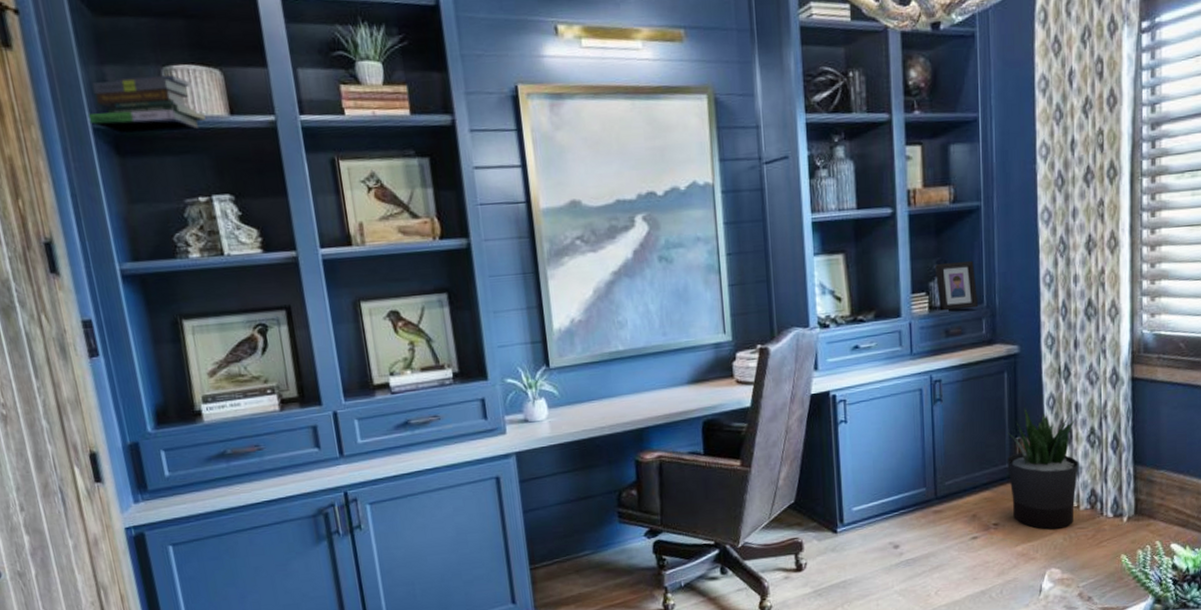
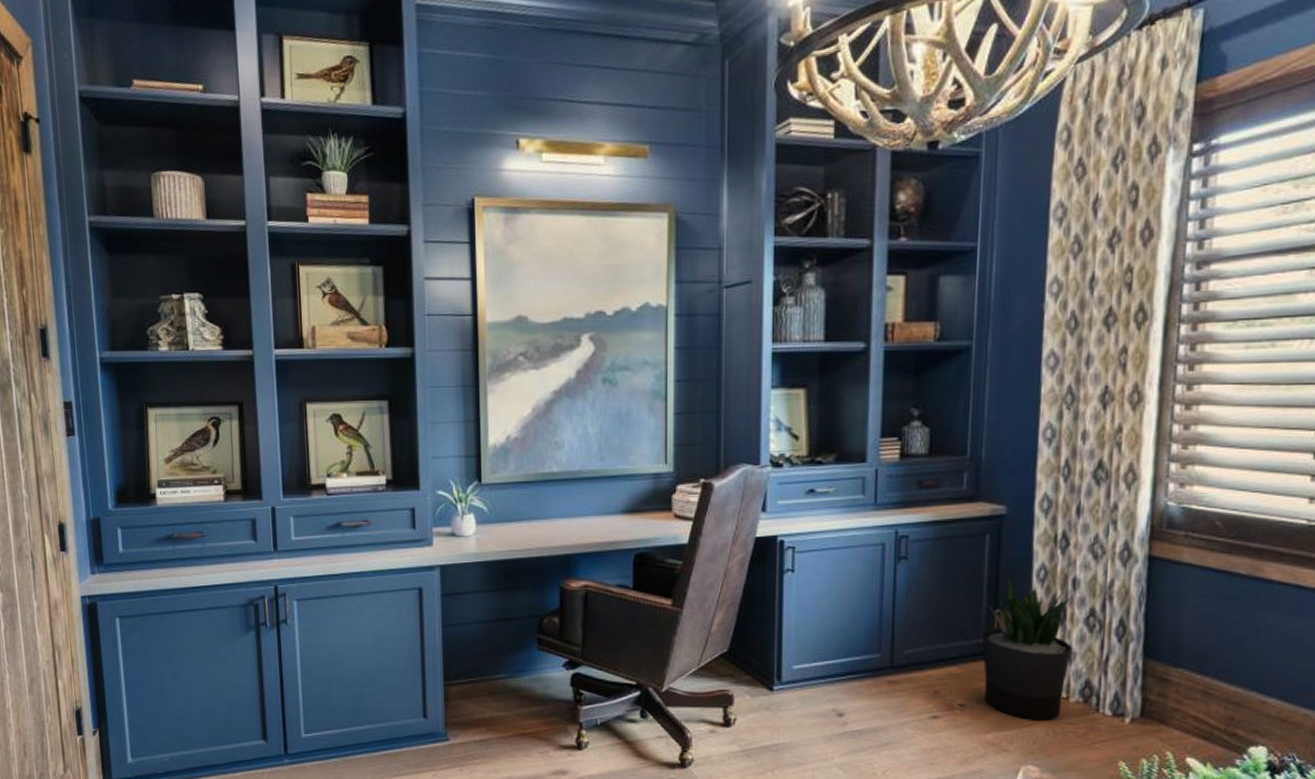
books: present [88,75,206,133] -> none [86,180,185,233]
picture frame: present [935,261,979,311] -> none [911,407,961,460]

